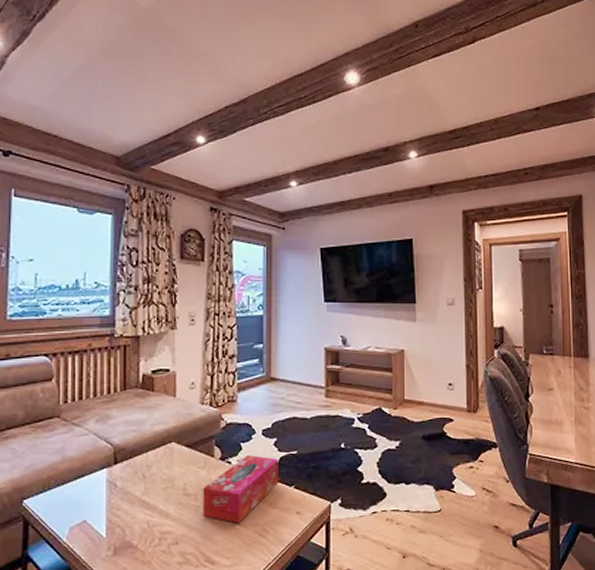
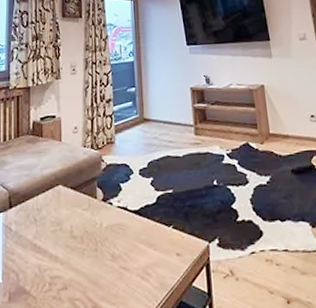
tissue box: present [202,455,279,524] -> none [87,195,157,267]

